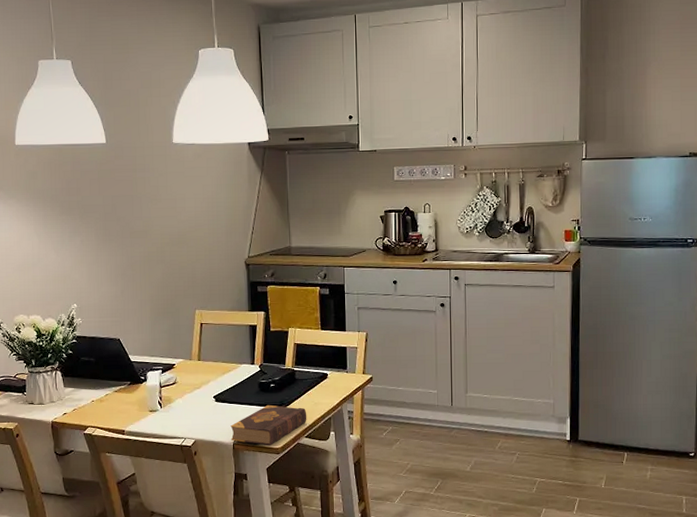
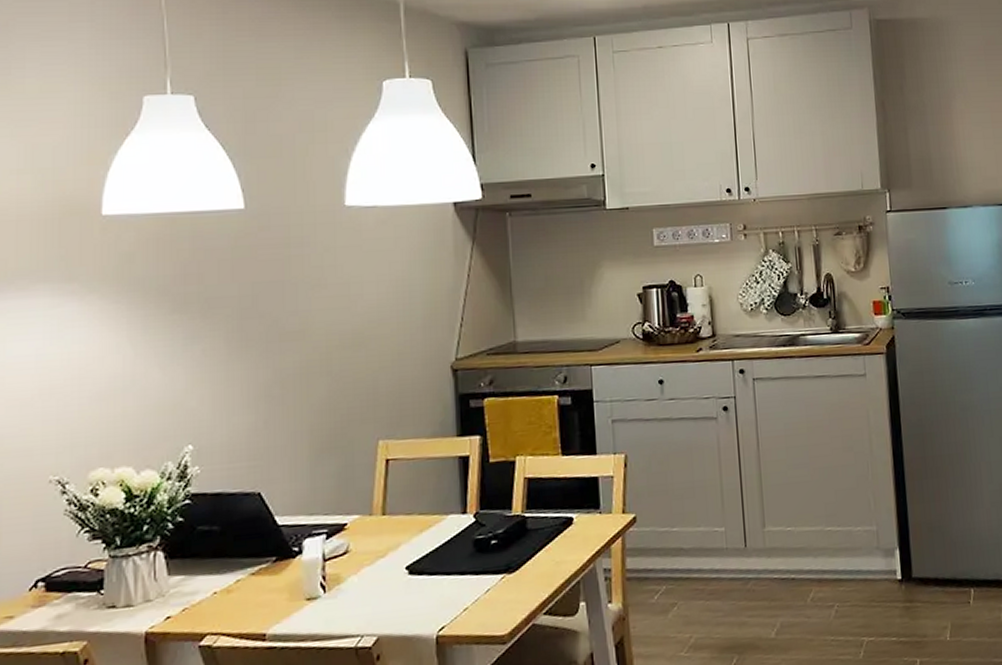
book: present [230,405,307,446] -> none [432,570,546,634]

